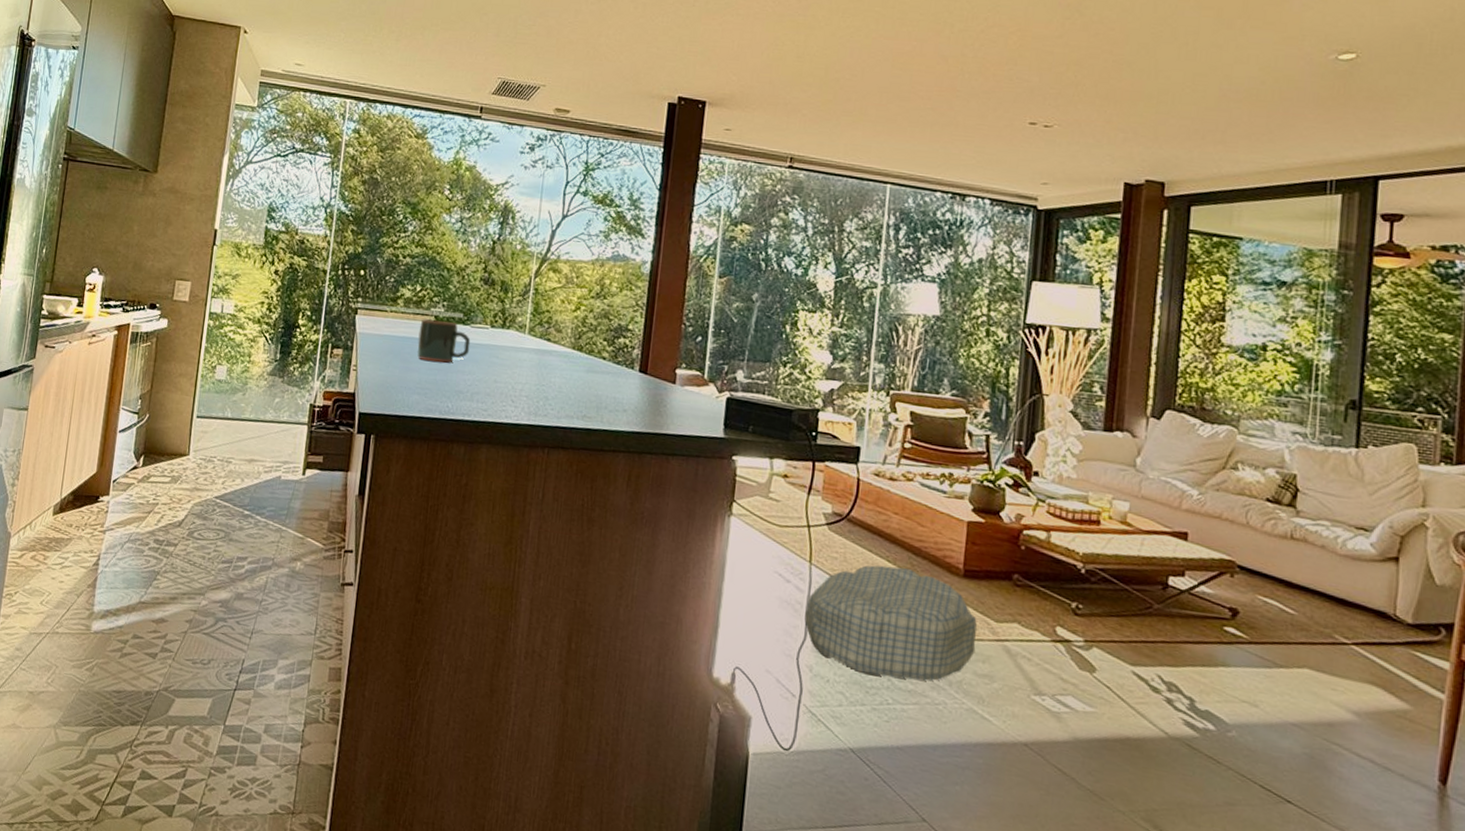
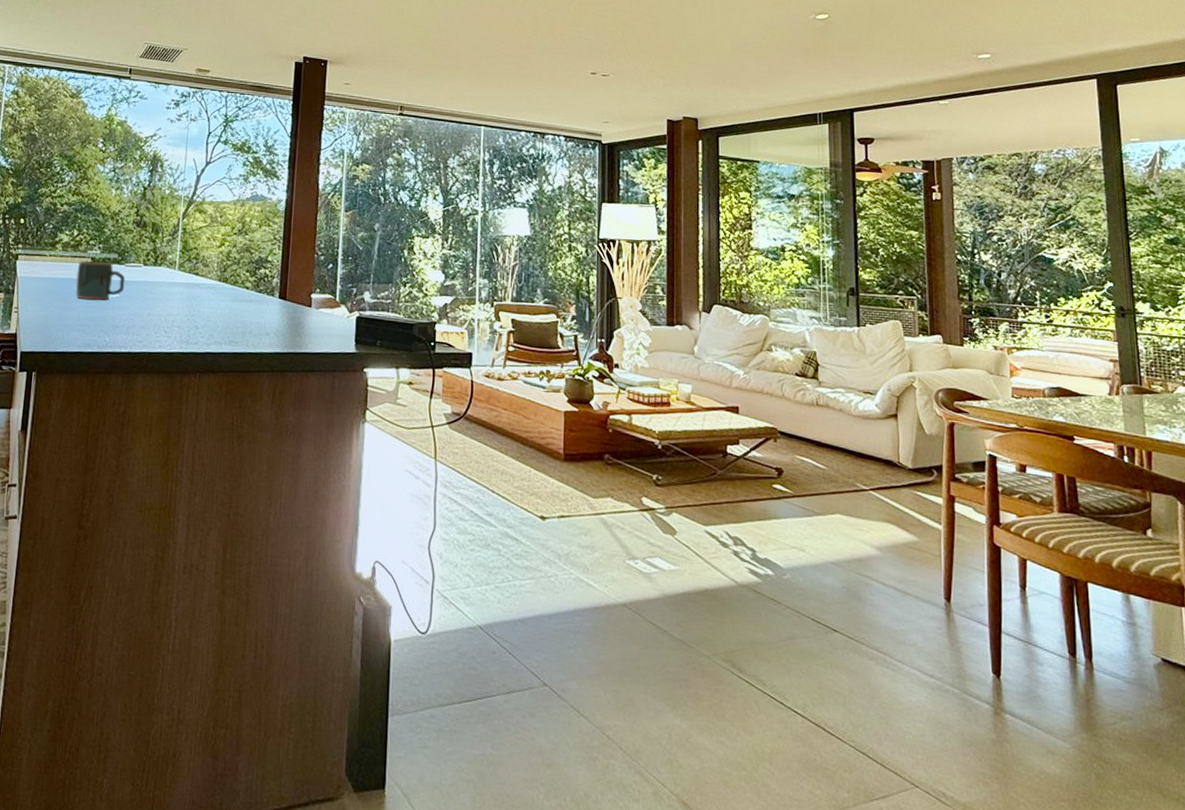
dog bed: present [804,565,977,681] -> none [433,456,578,557]

